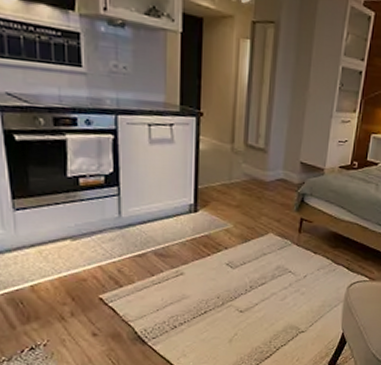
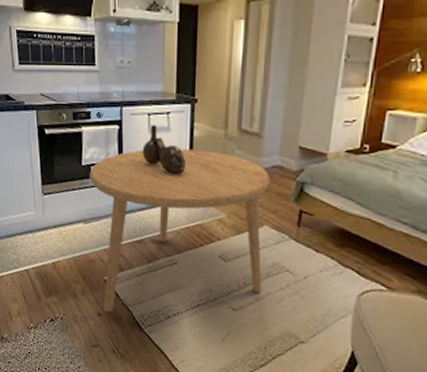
dining table: none [77,161,275,332] -> present [89,149,271,313]
decorative vase: none [142,136,191,187] -> present [142,125,186,175]

